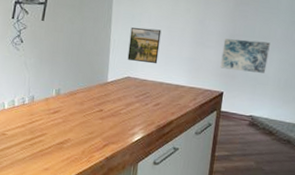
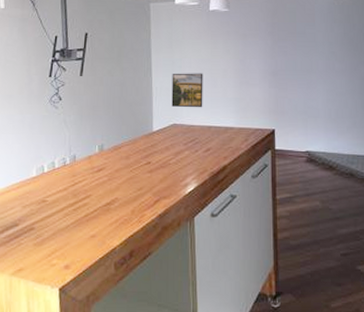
wall art: present [220,39,270,73] -> none [267,74,315,106]

